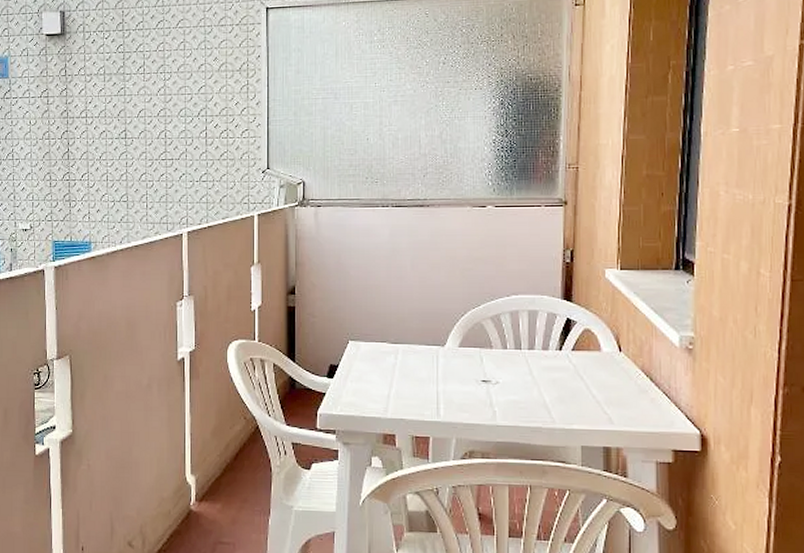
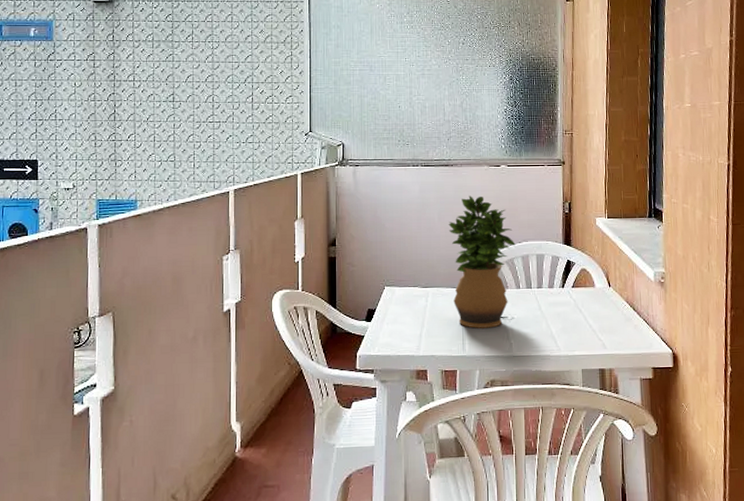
potted plant: none [422,241,503,392] -> present [448,196,516,328]

